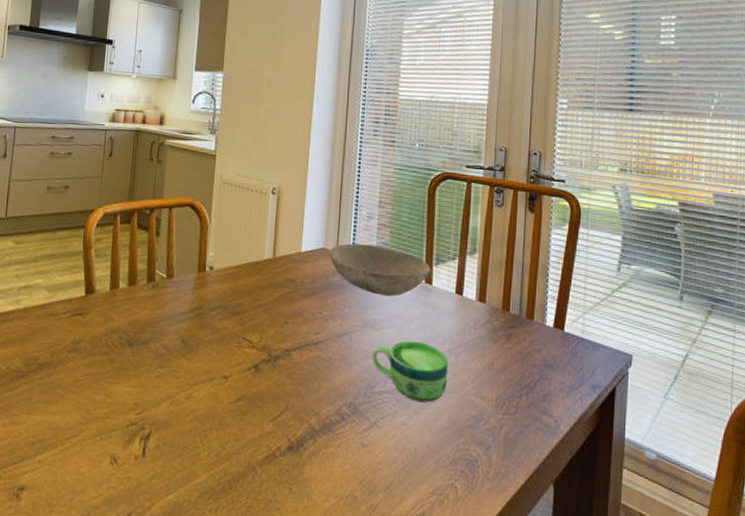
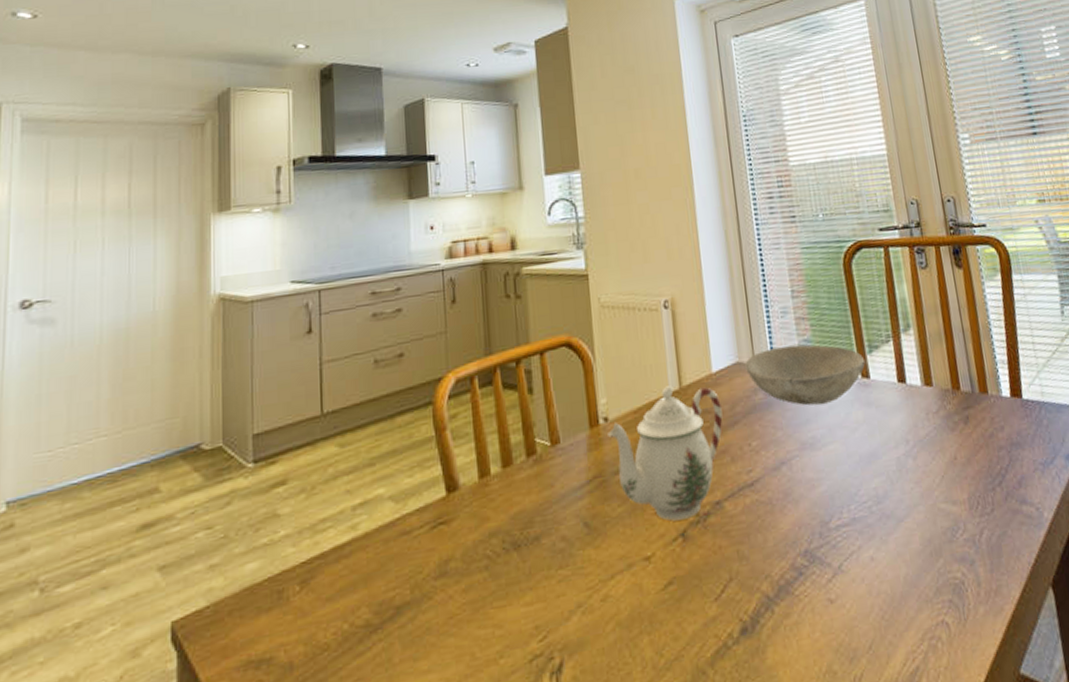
teapot: none [211,254,304,356] -> present [608,385,723,521]
cup: present [372,340,448,403] -> none [818,451,911,528]

